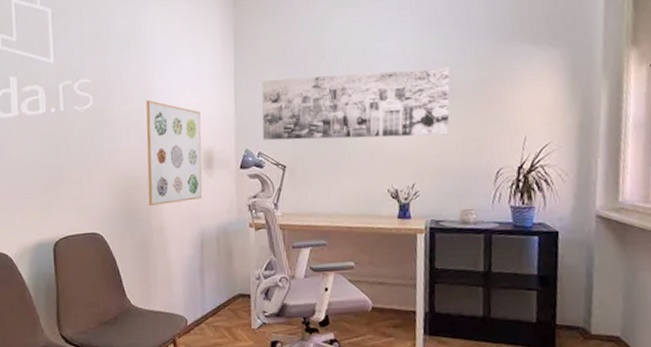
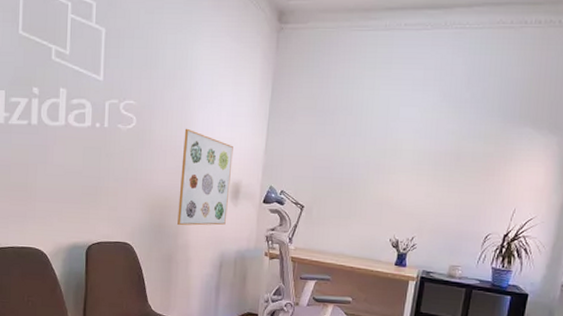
wall art: present [261,67,450,141] -> none [286,126,459,198]

